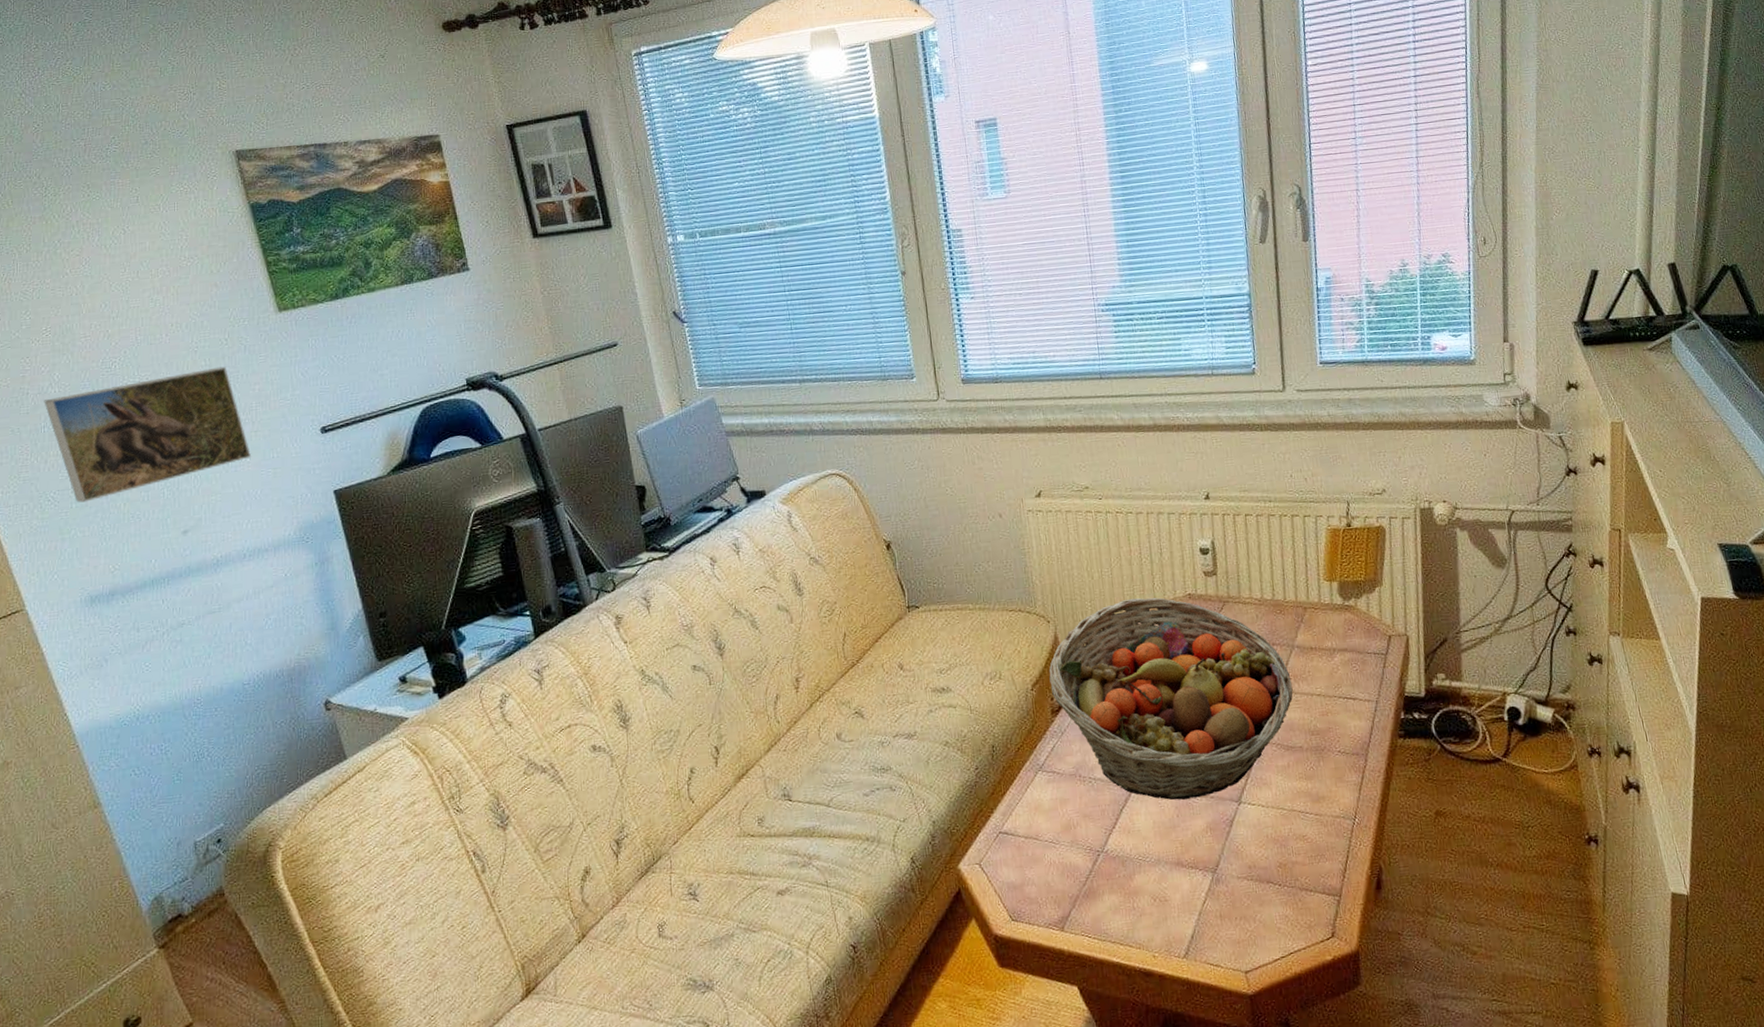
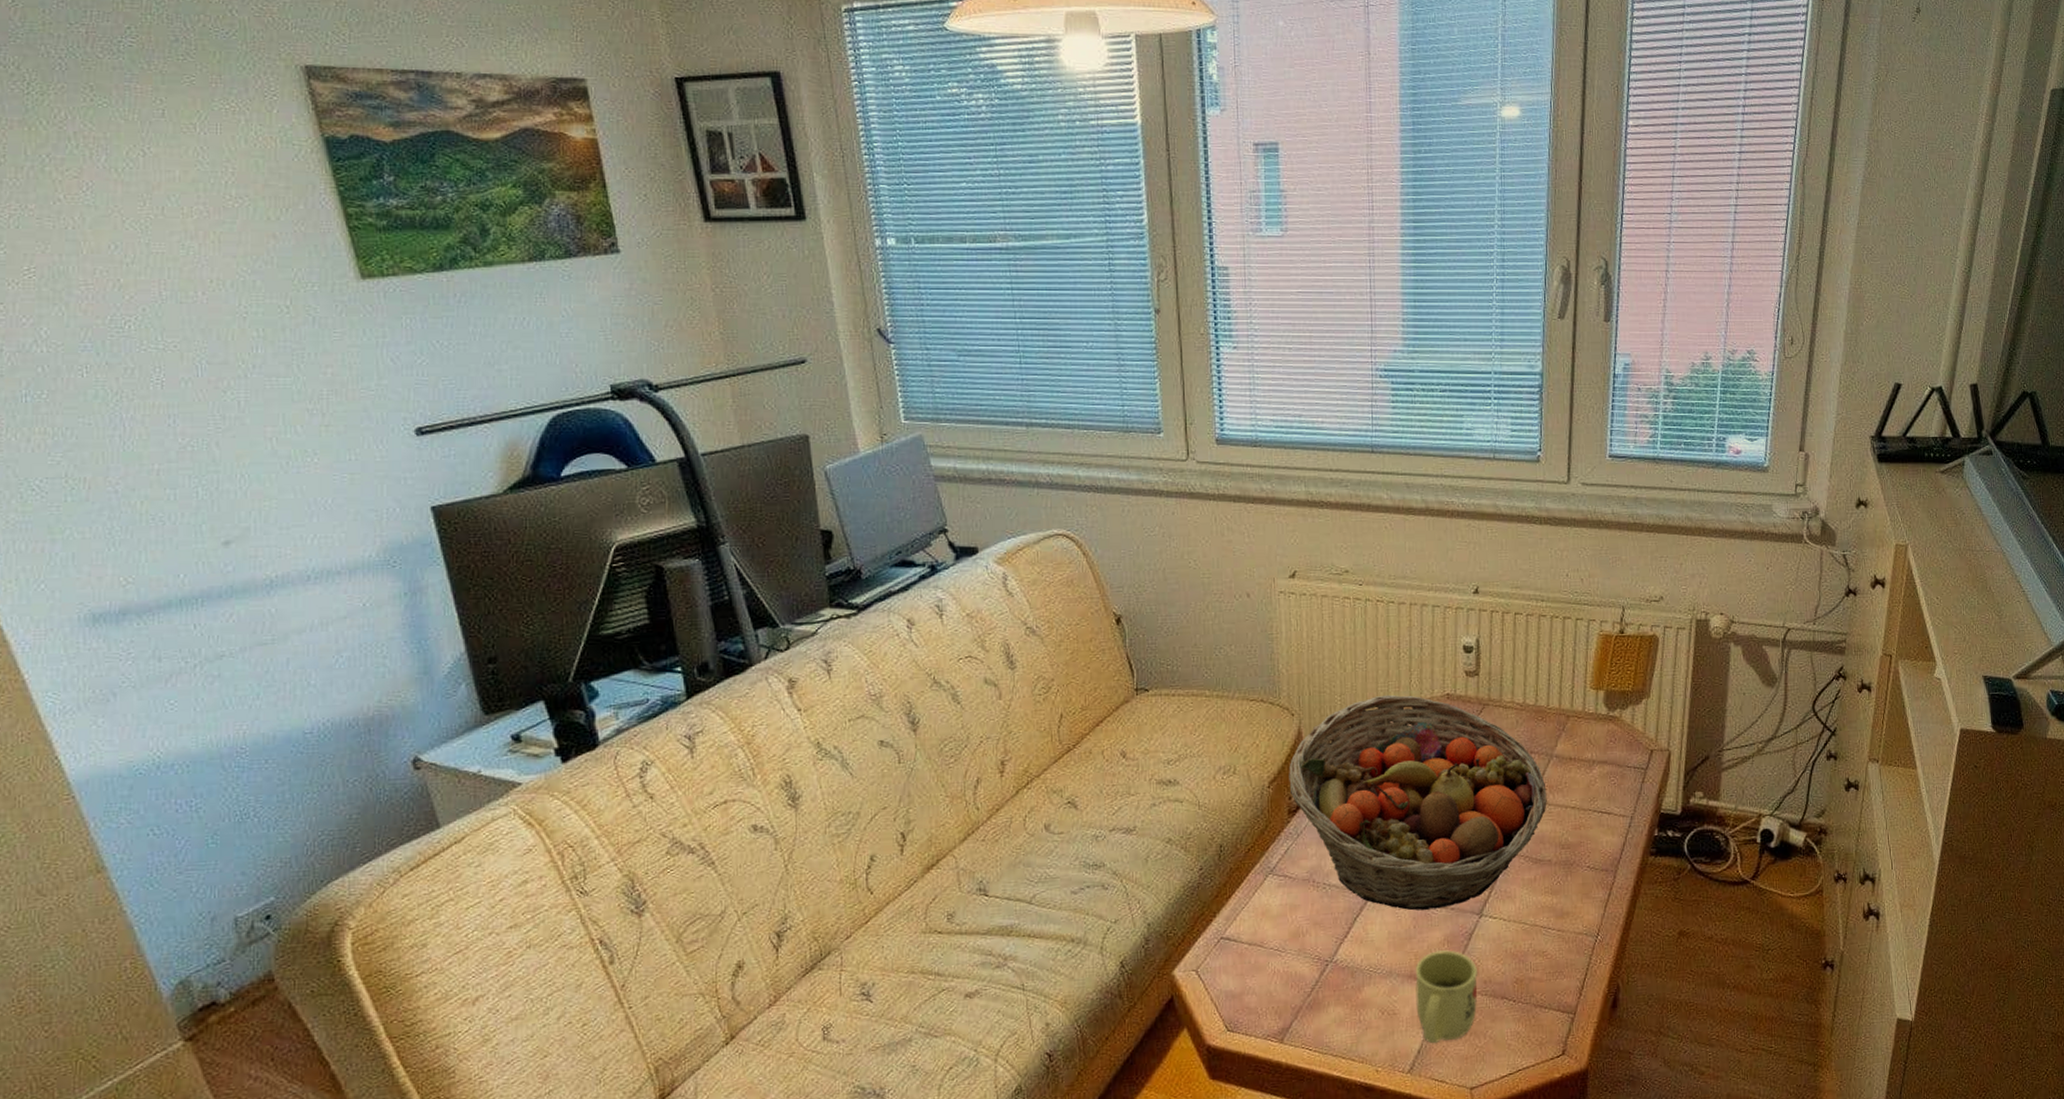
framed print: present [44,366,251,503] -> none [25,341,319,496]
mug: none [1181,837,1244,929] -> present [1415,950,1477,1044]

